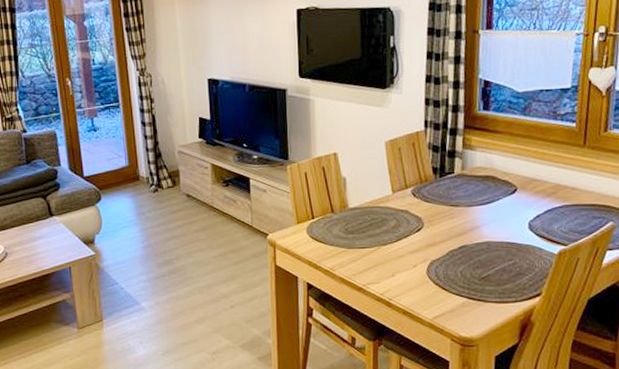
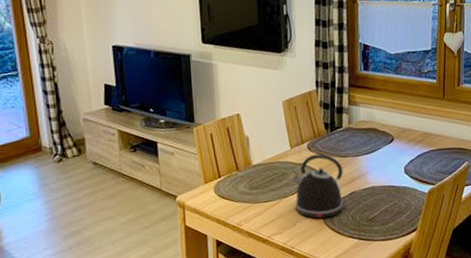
kettle: none [392,201,455,272] -> present [292,153,346,219]

